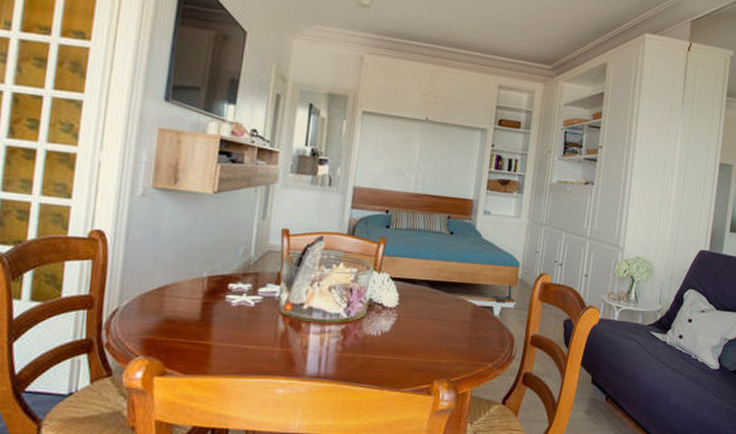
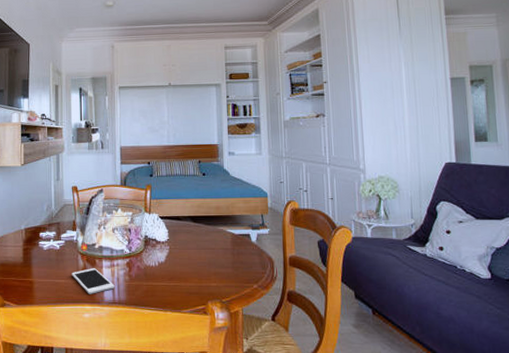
cell phone: none [266,333,322,365] -> present [72,268,115,294]

